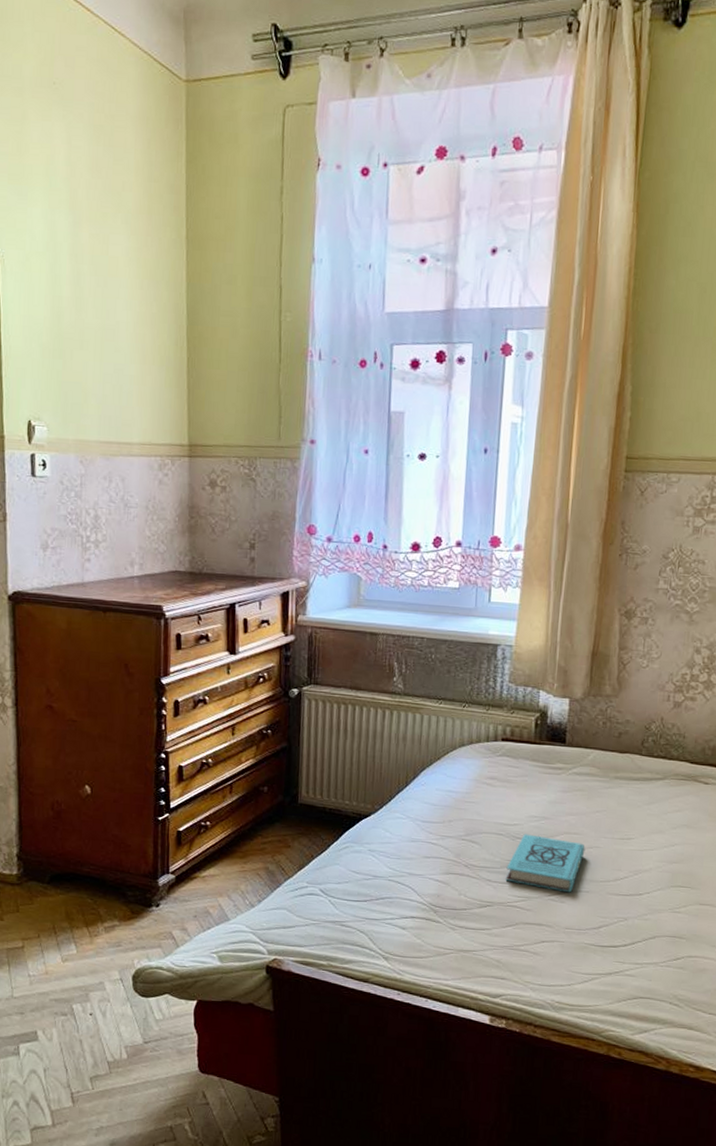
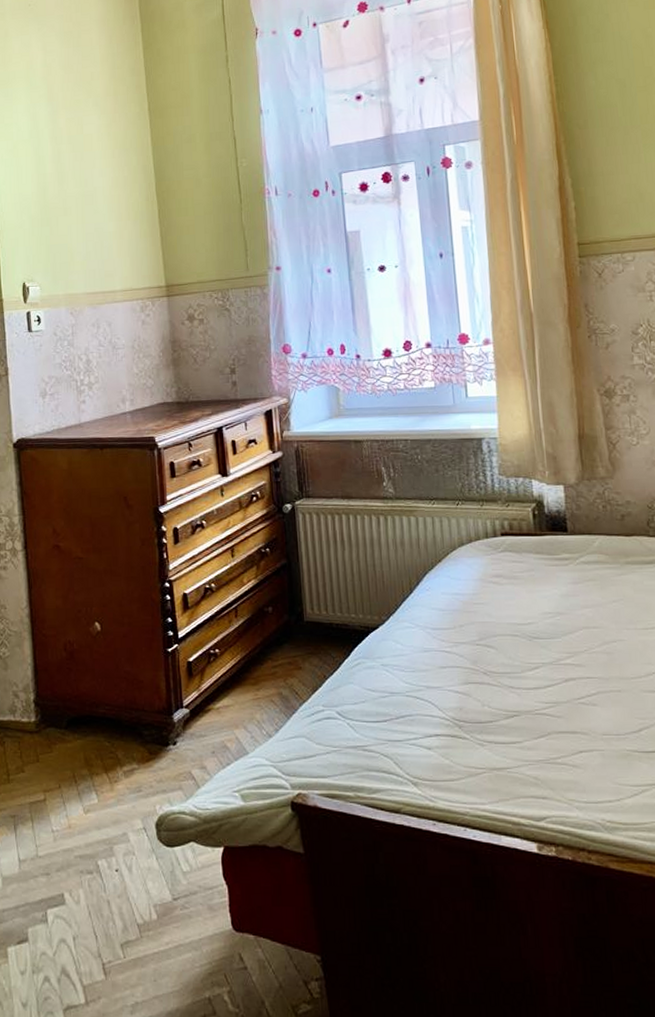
book: present [505,834,585,893] -> none [528,633,609,694]

